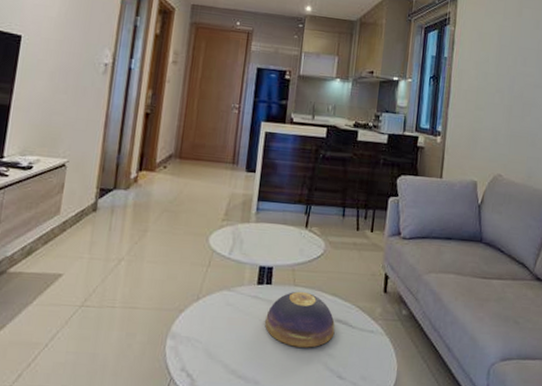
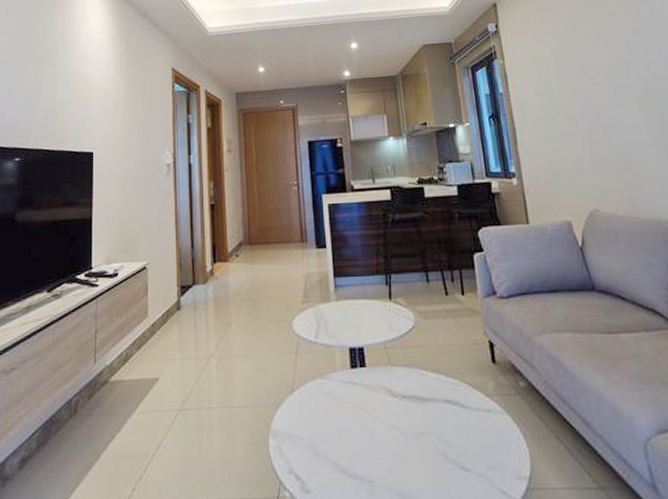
decorative bowl: present [265,291,335,348] -> none [367,371,447,436]

